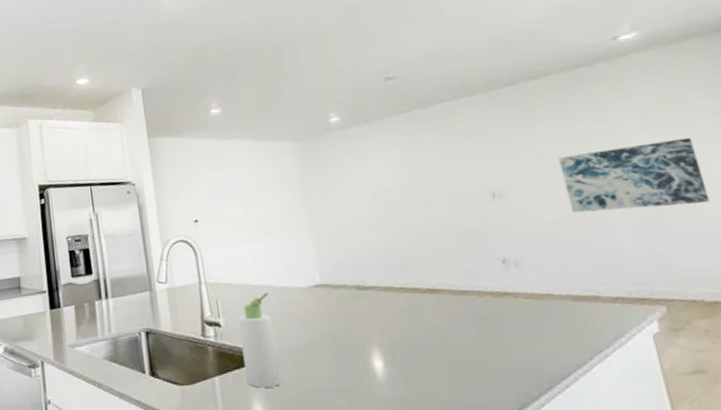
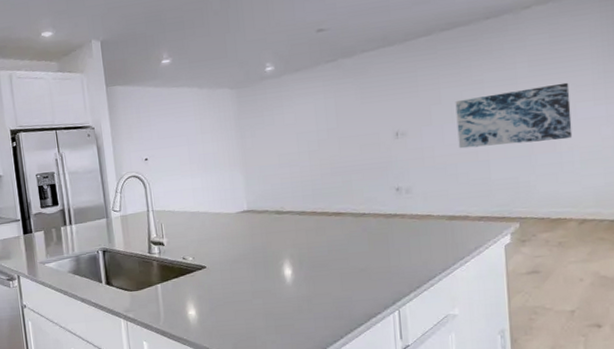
bottle: present [238,292,282,388] -> none [178,217,211,292]

